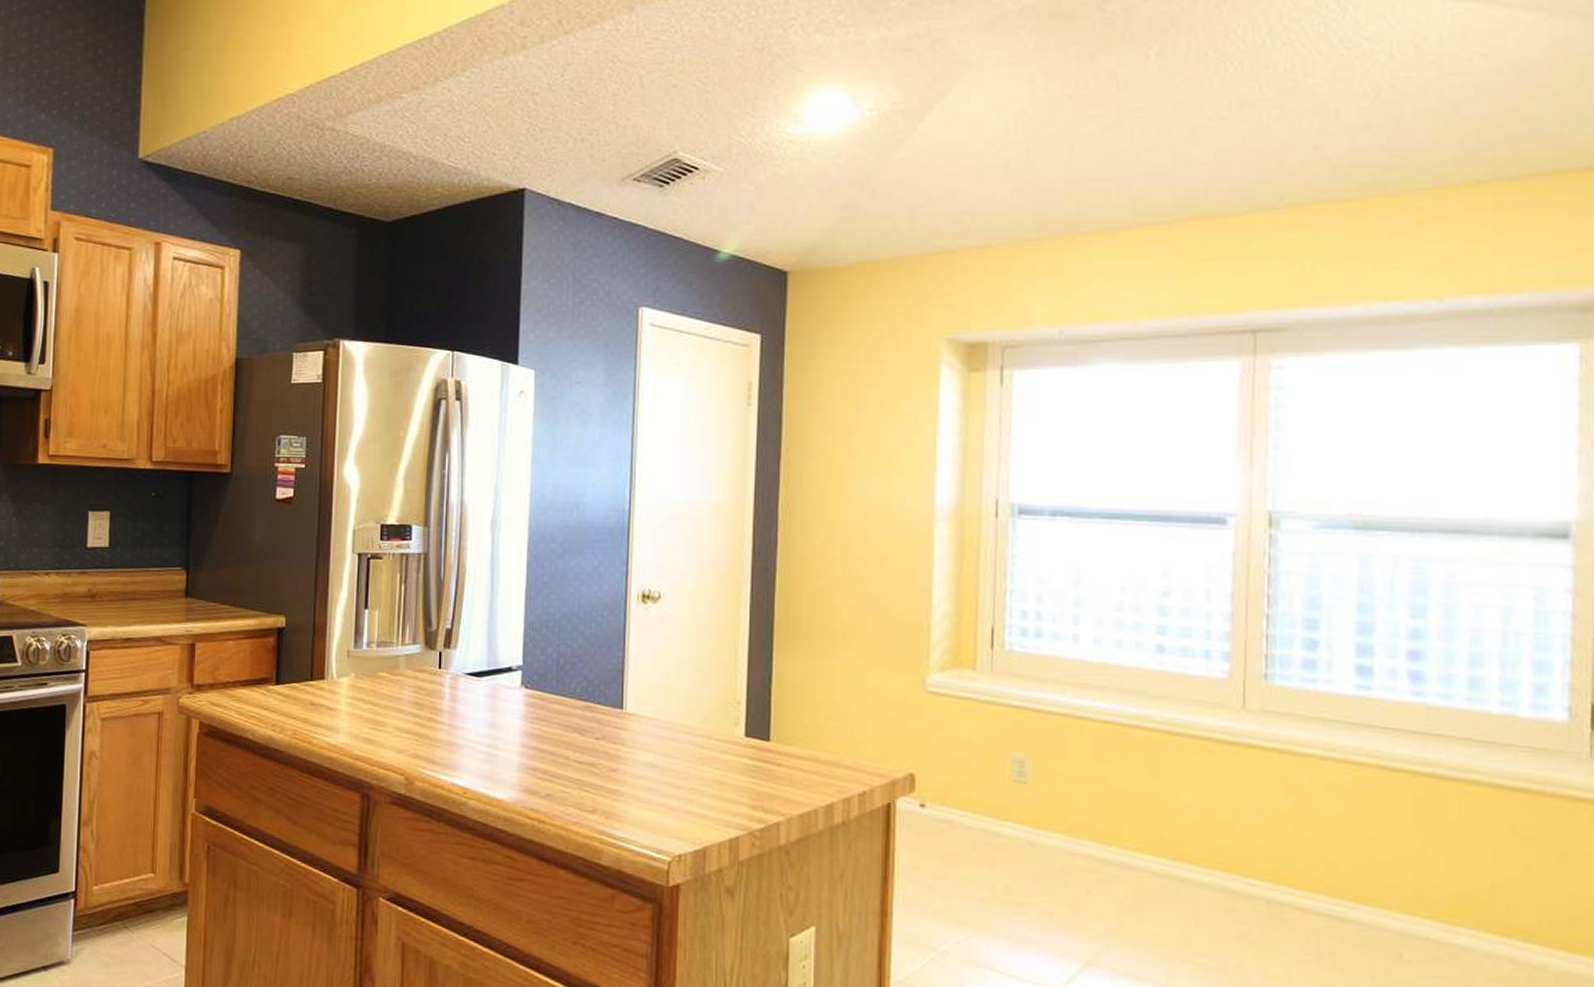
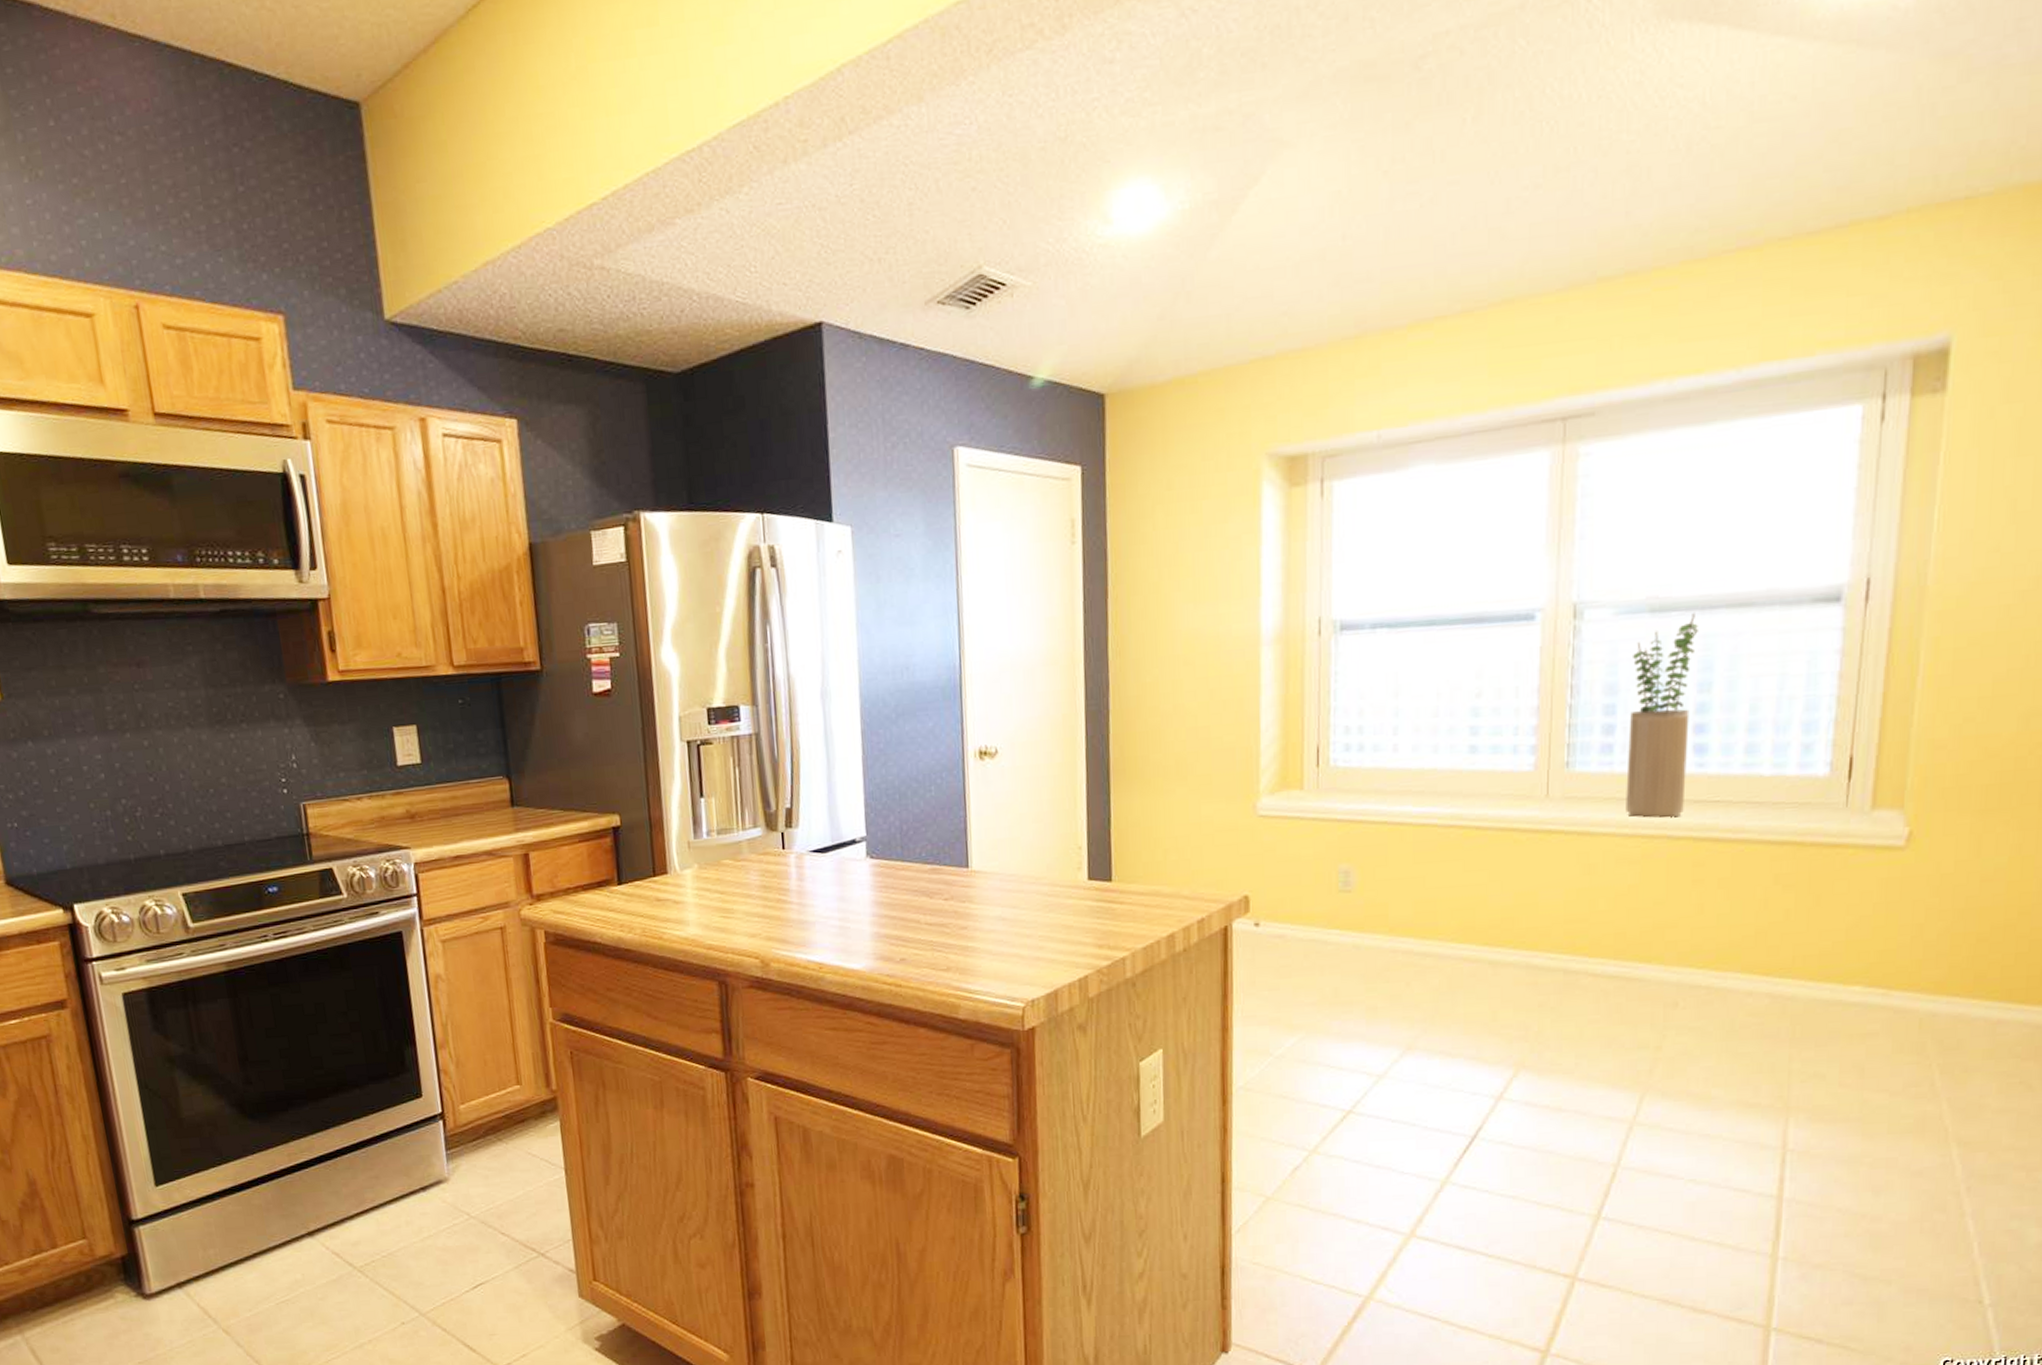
vase: none [1332,535,1408,747] -> present [1626,613,1698,819]

